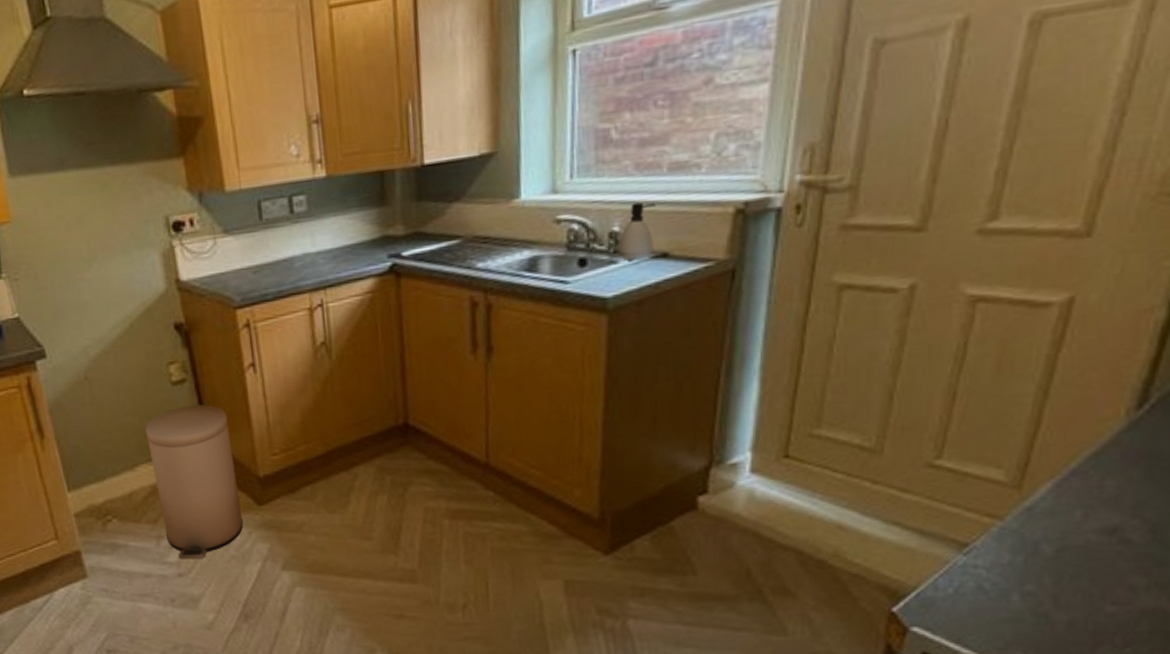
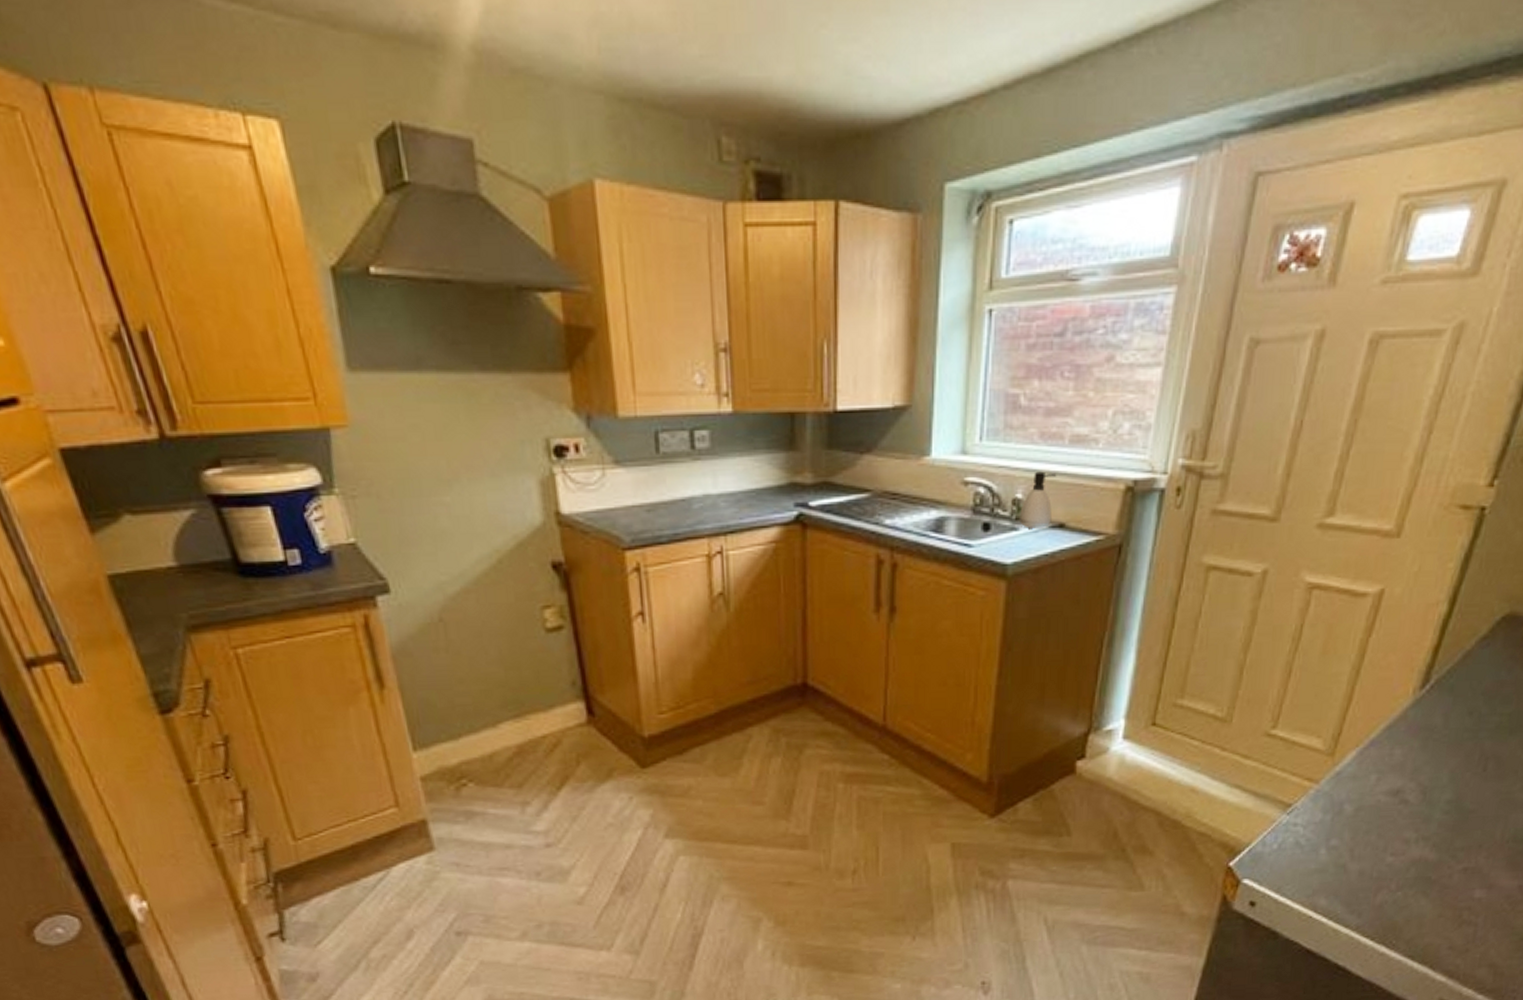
pedal bin: present [145,404,243,560] -> none [511,655,624,828]

